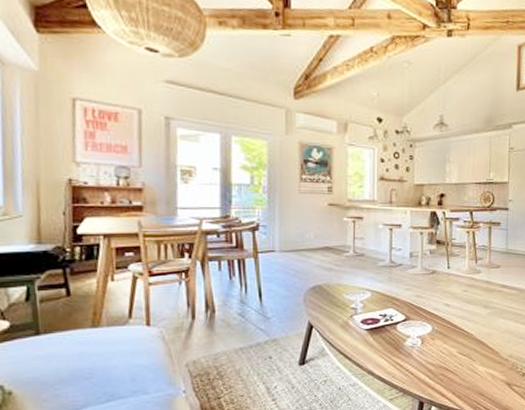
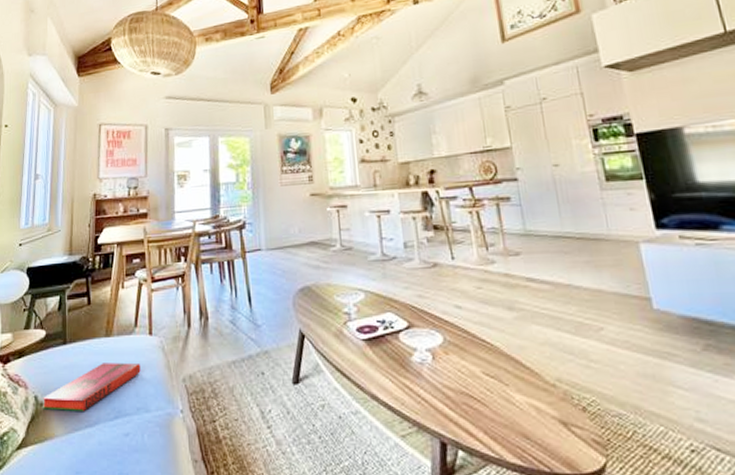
hardback book: none [10,351,137,398] -> present [42,362,141,412]

